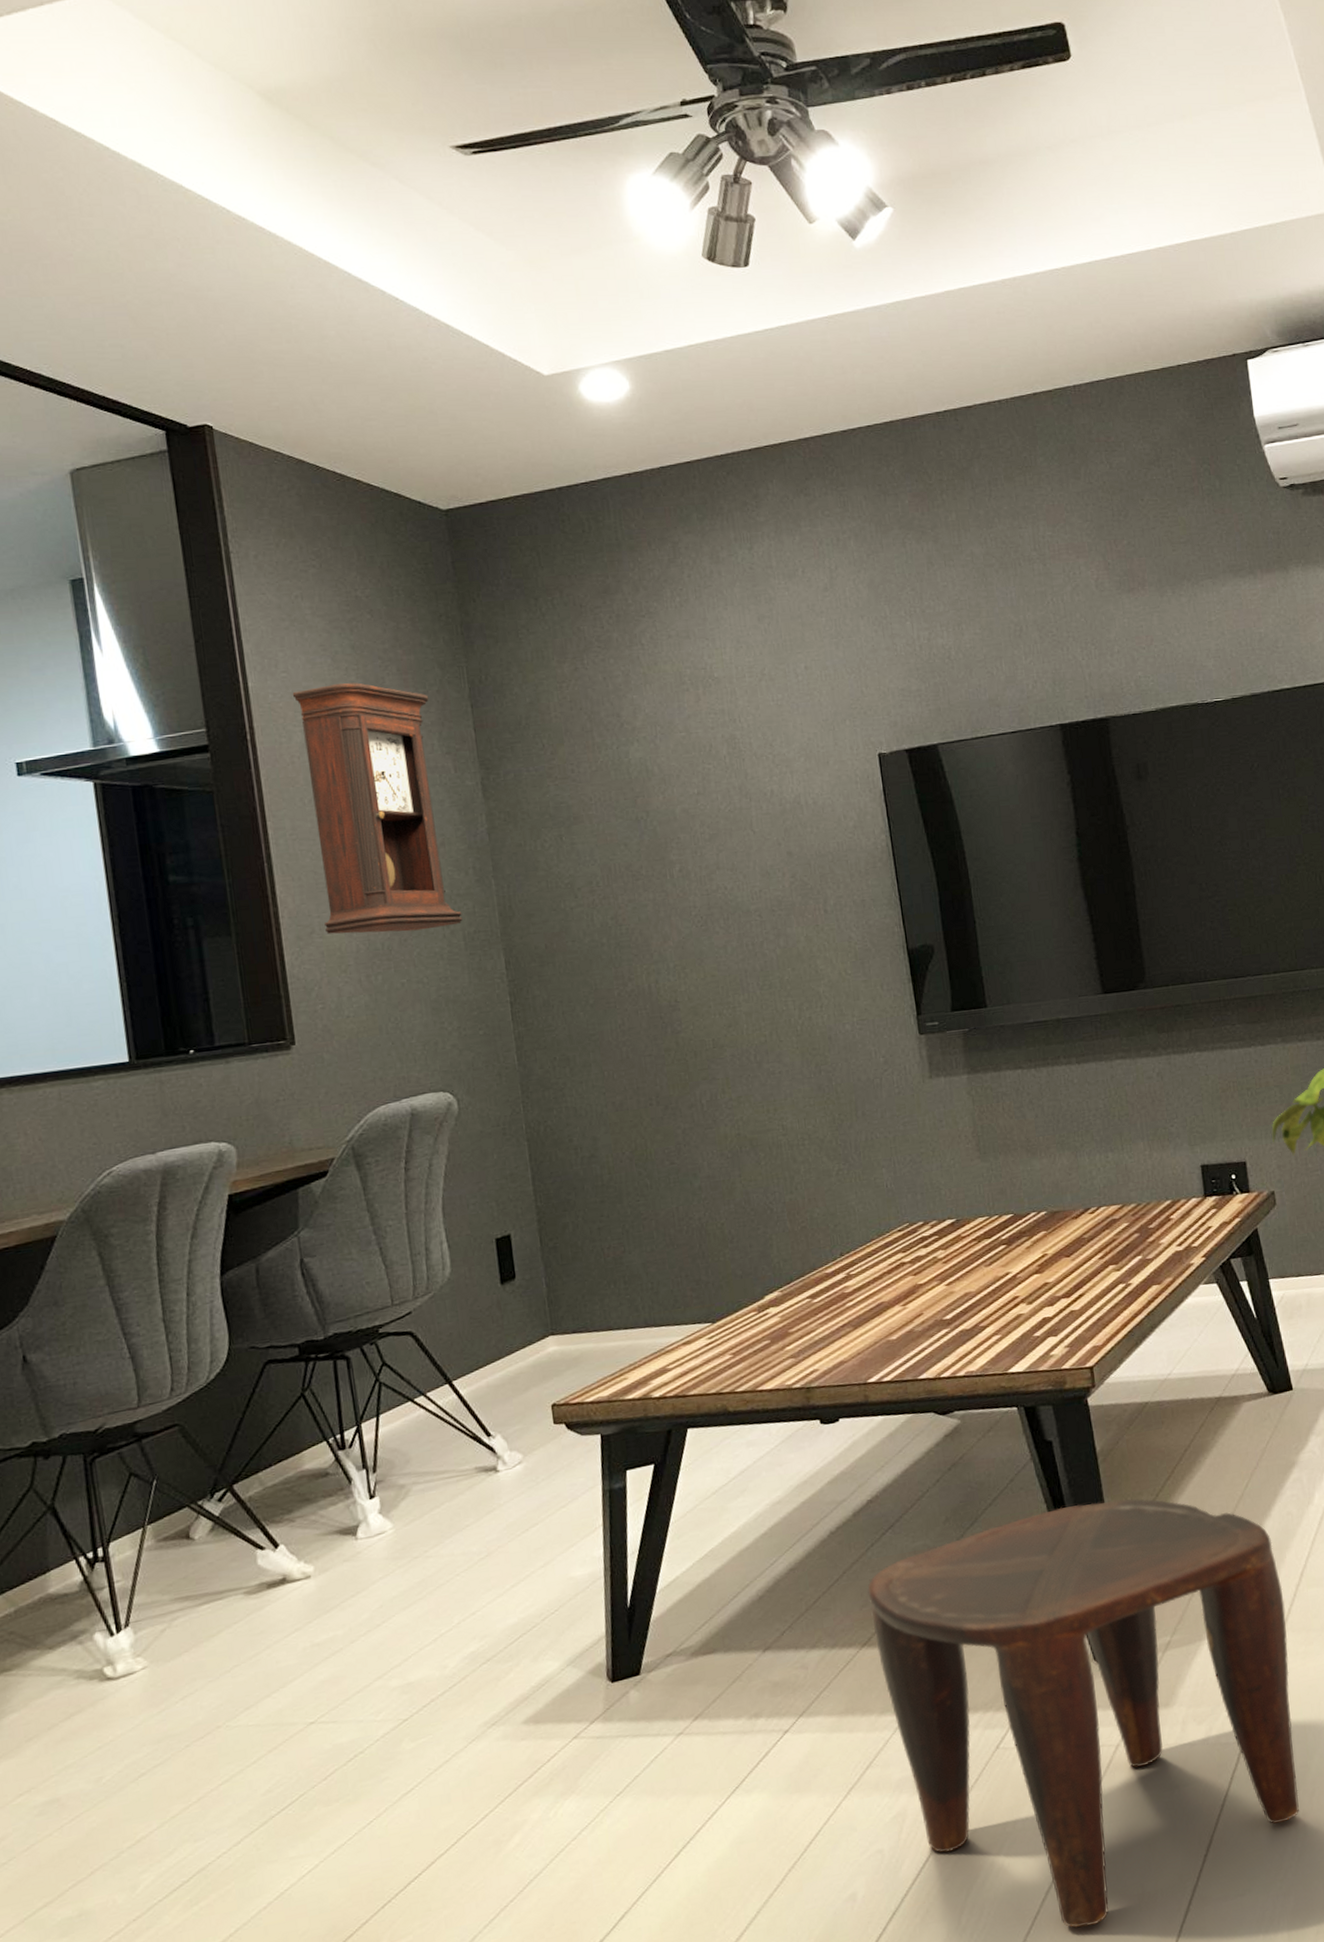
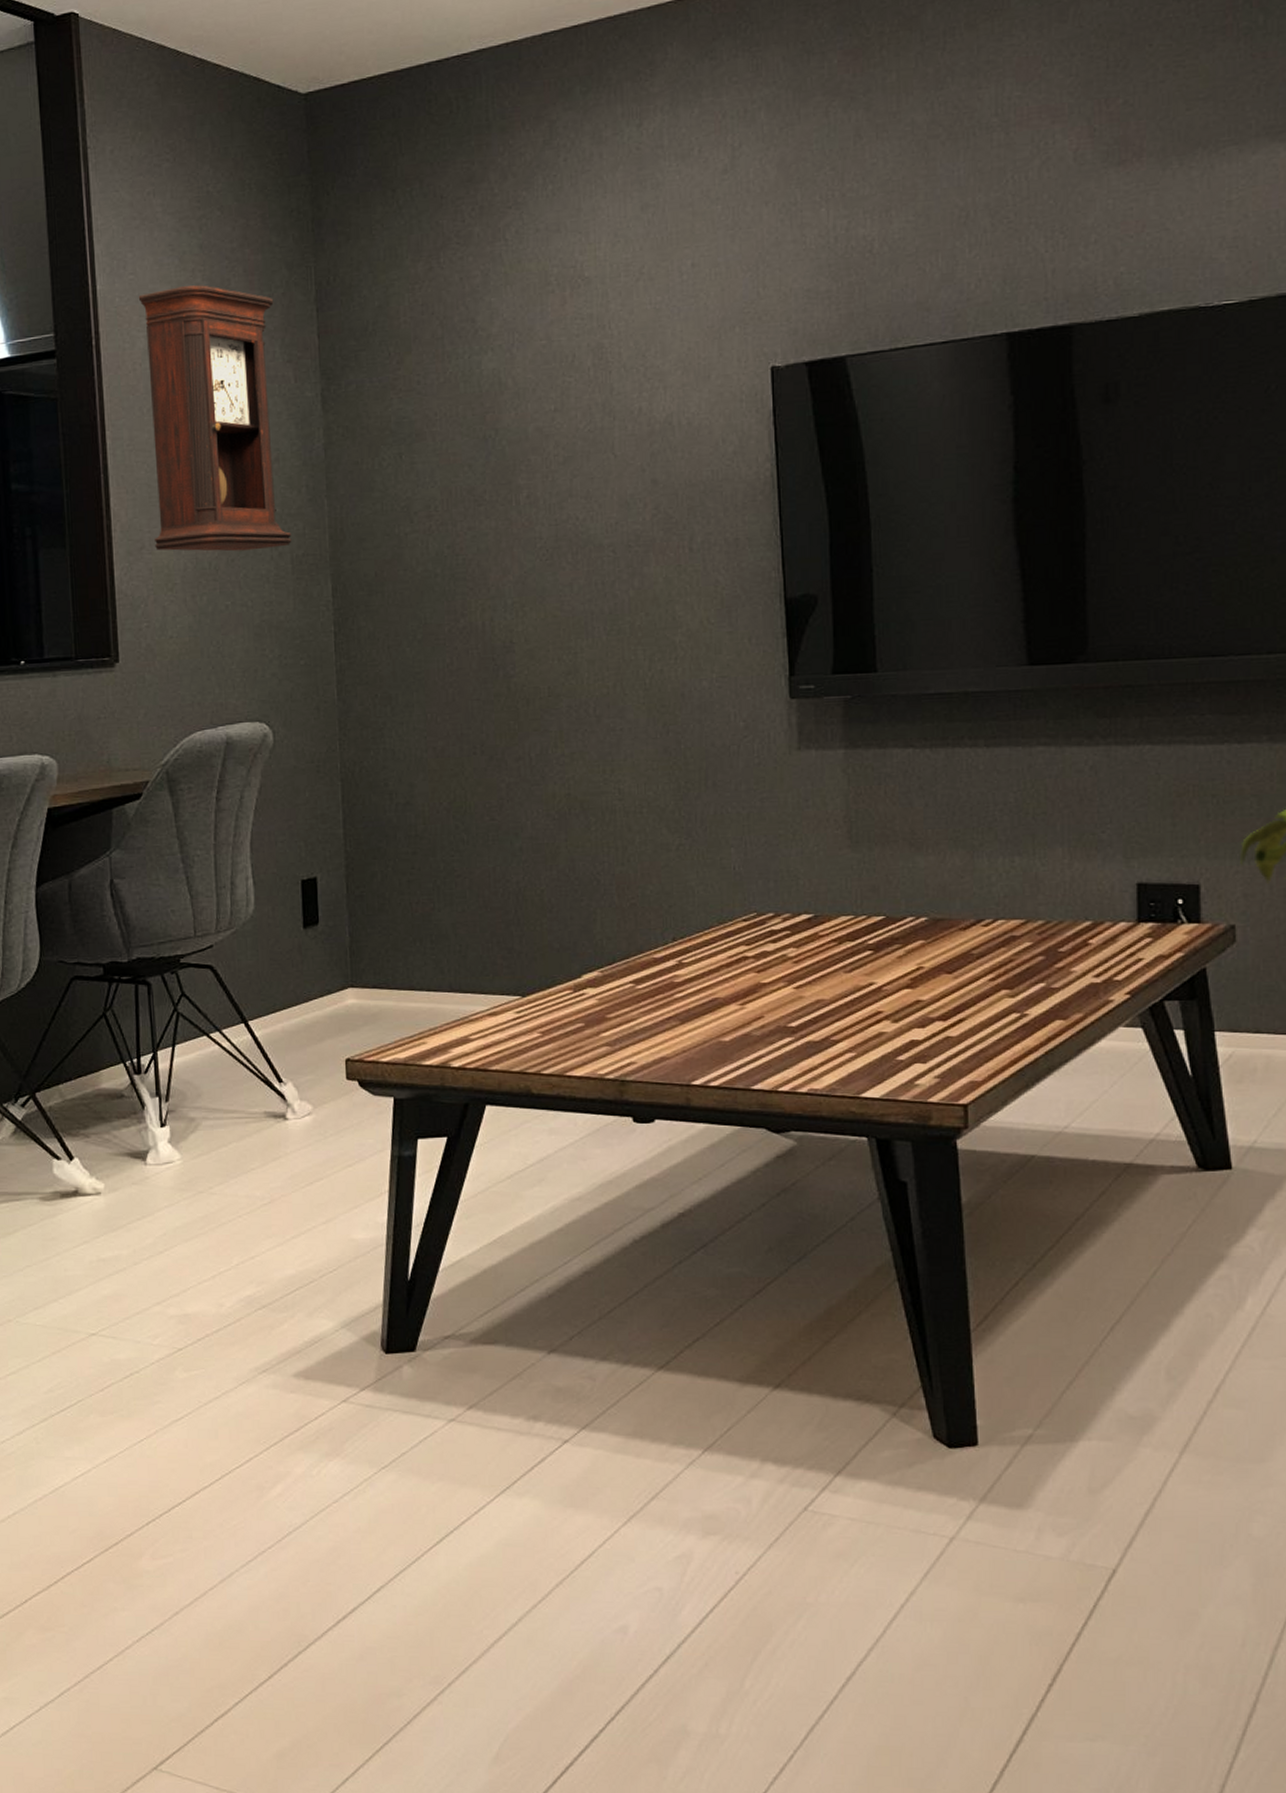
stool: present [867,1498,1299,1928] -> none [670,1259,1189,1727]

